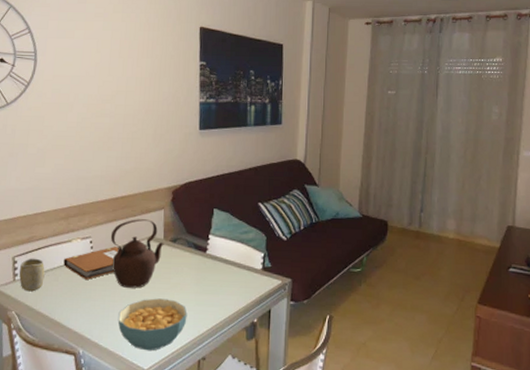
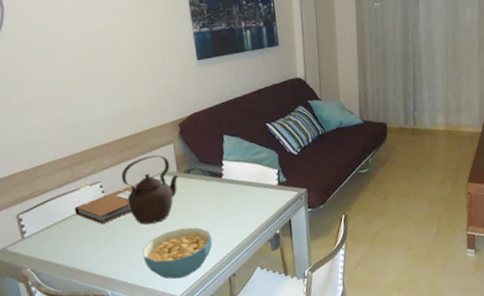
cup: present [19,258,45,292] -> none [27,212,57,247]

